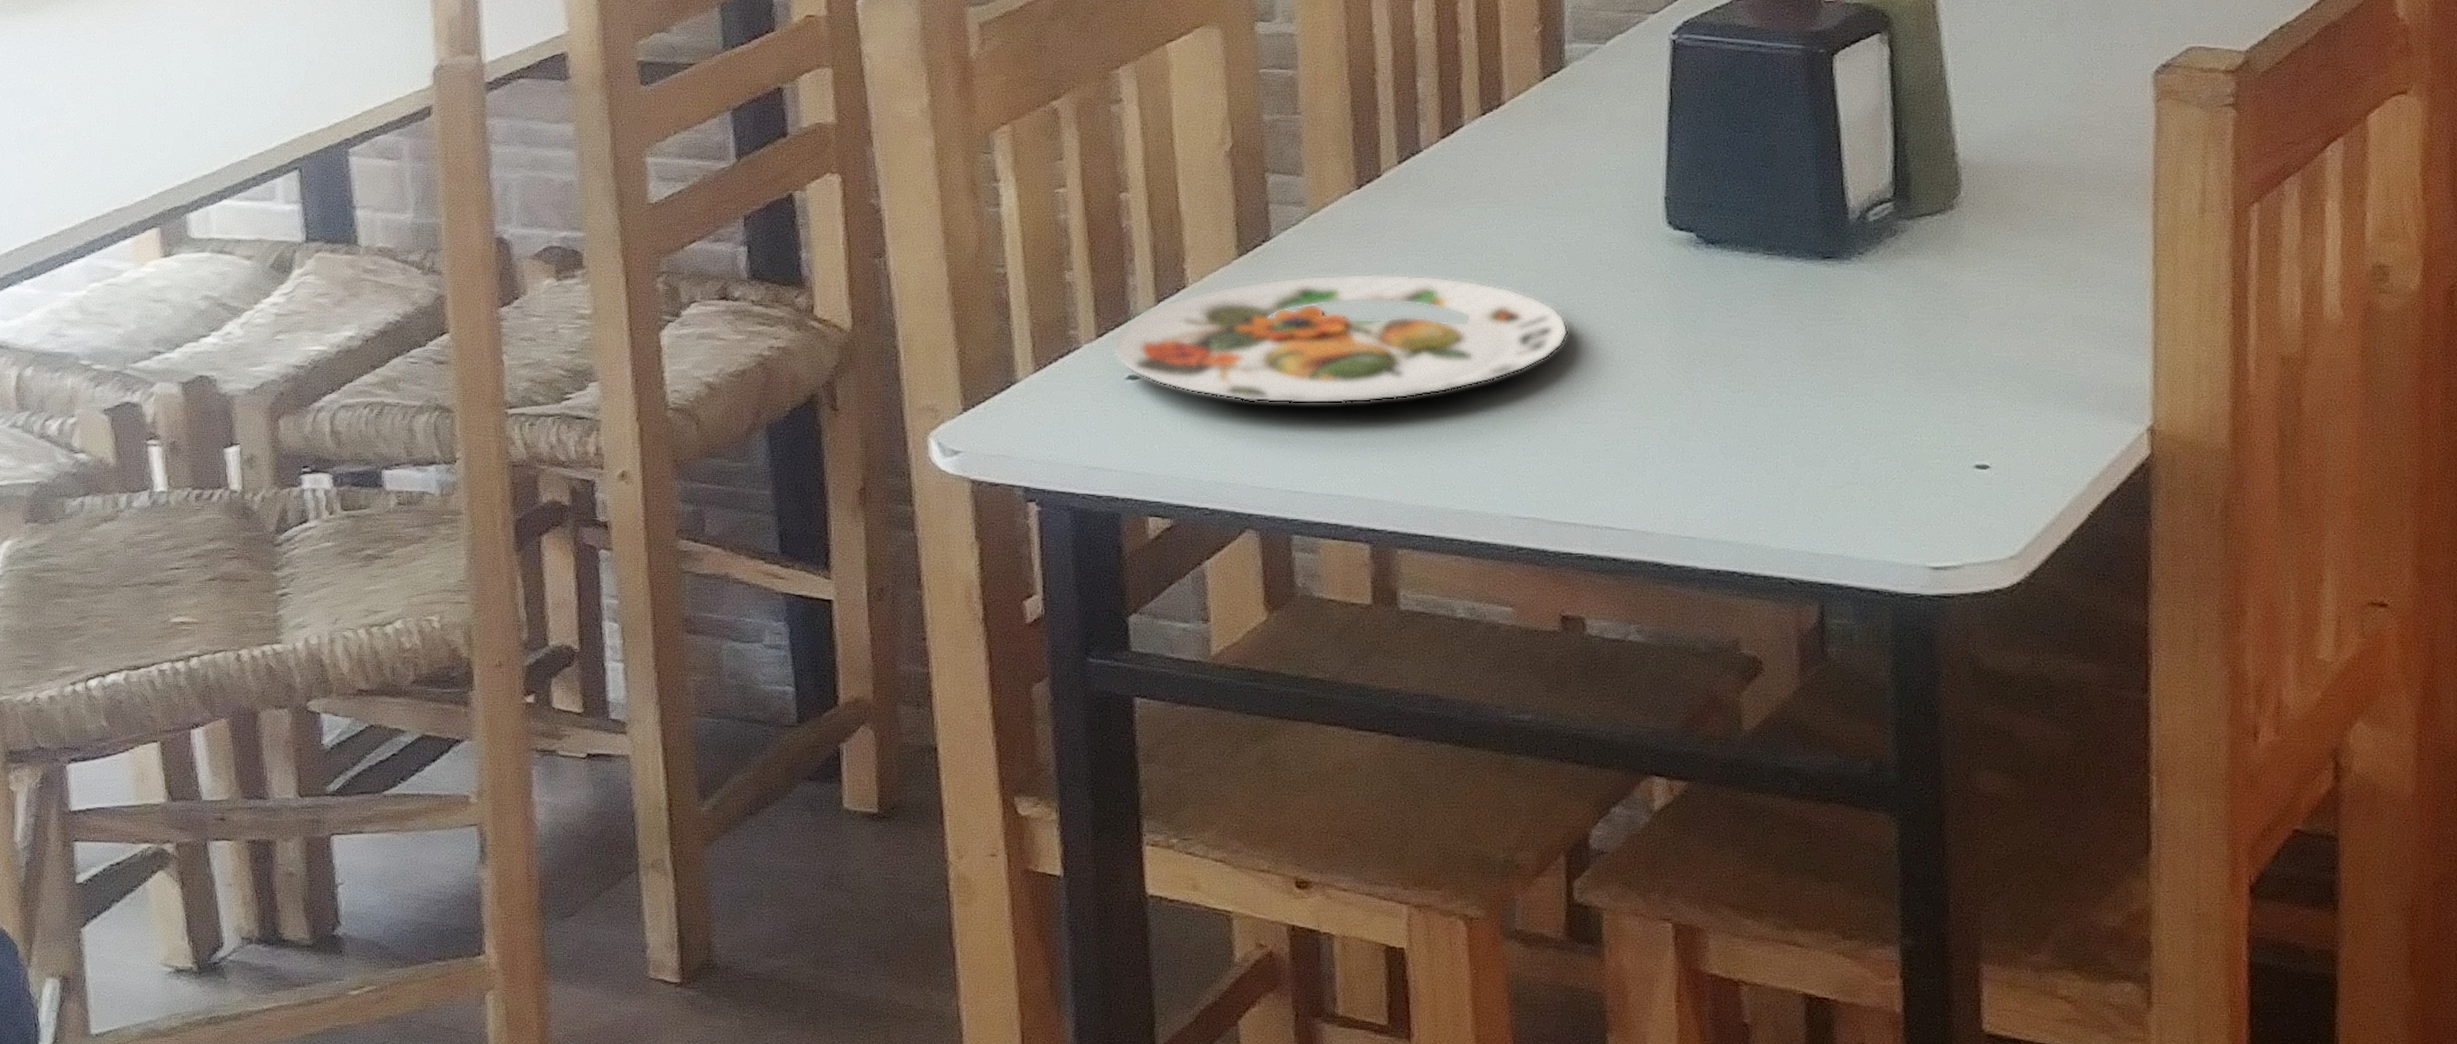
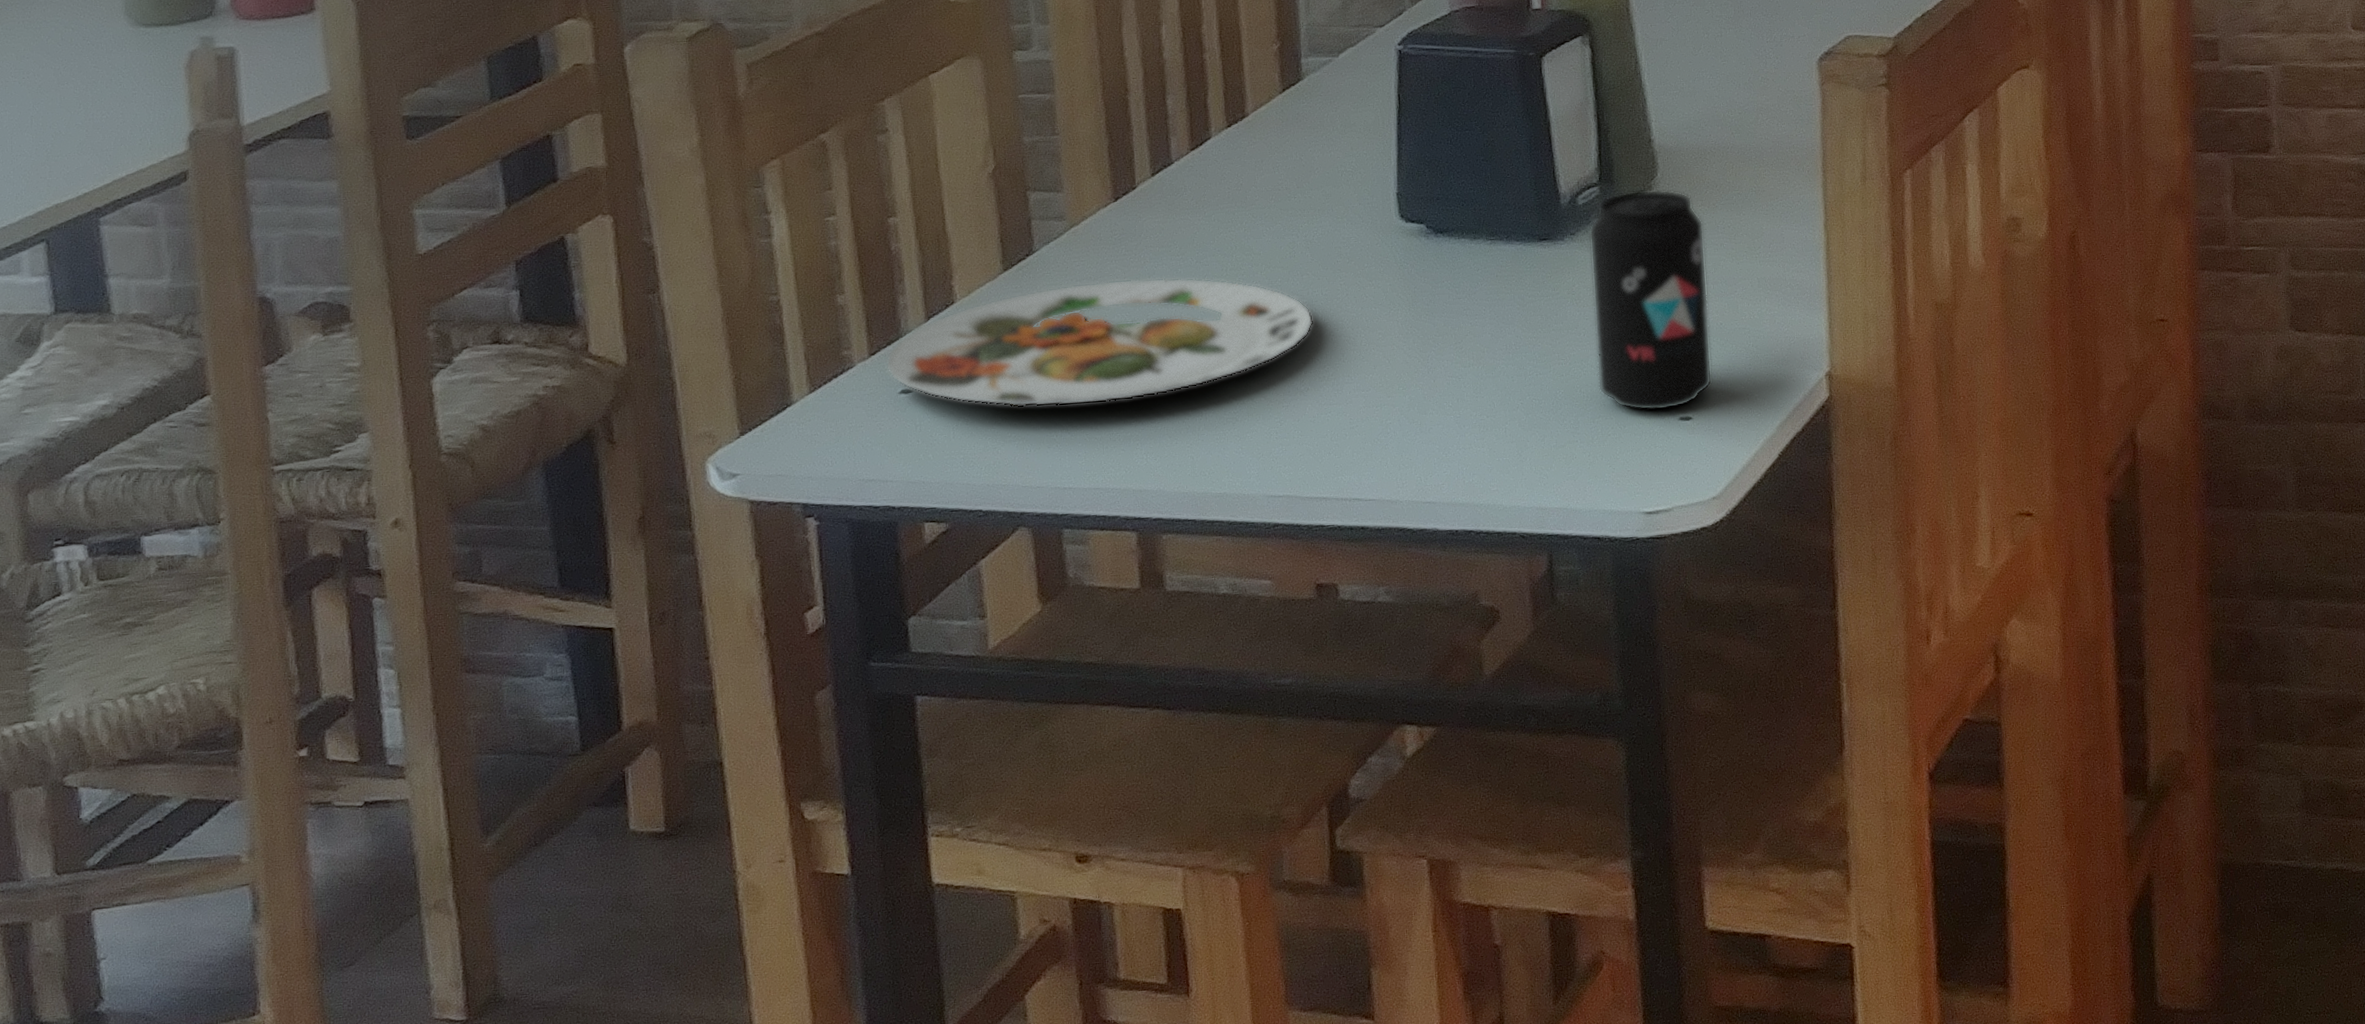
beverage can: none [1880,209,2015,456] -> present [1589,189,1713,412]

